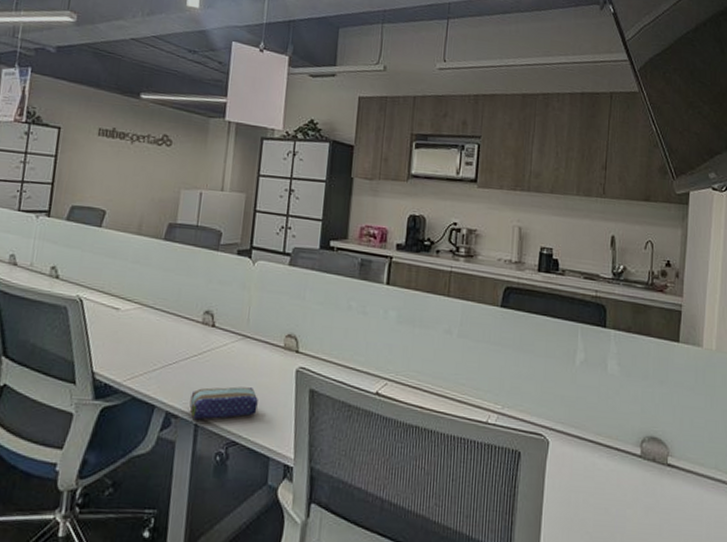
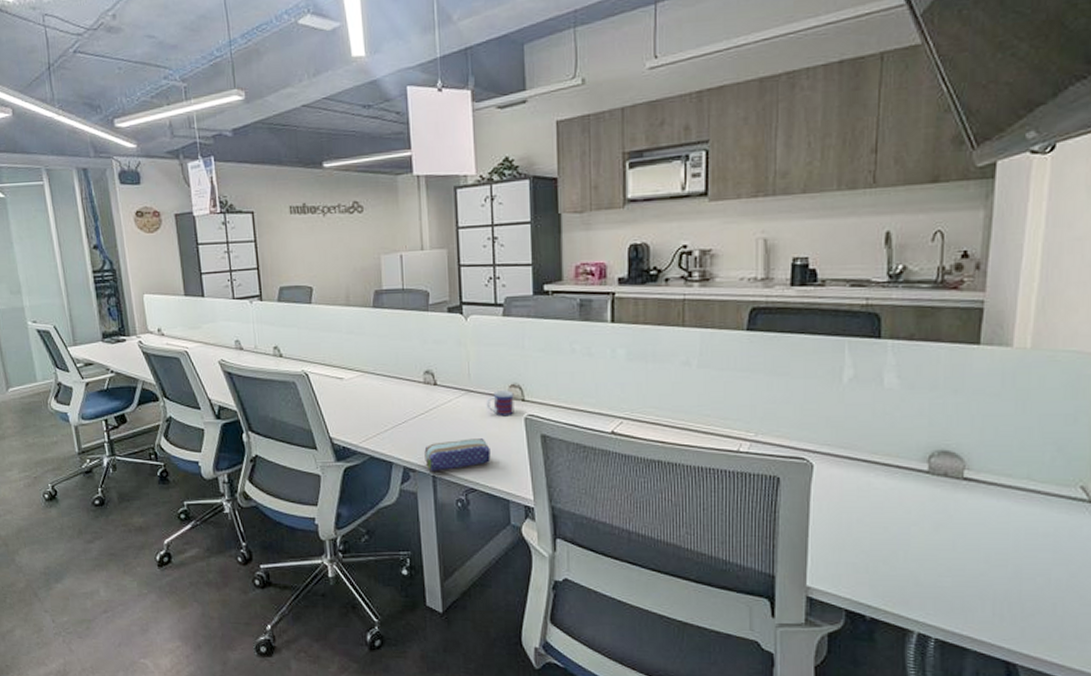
mug: none [260,339,289,367] -> present [486,390,514,417]

